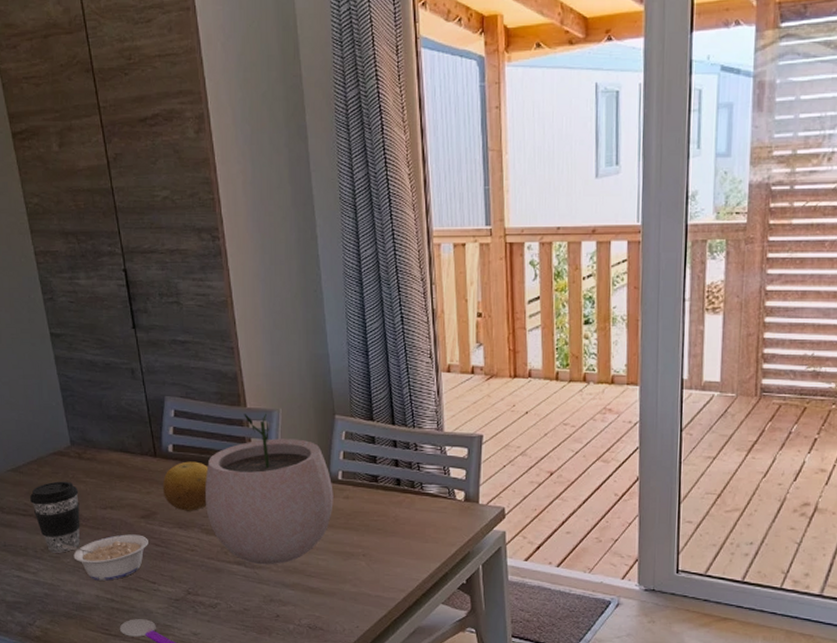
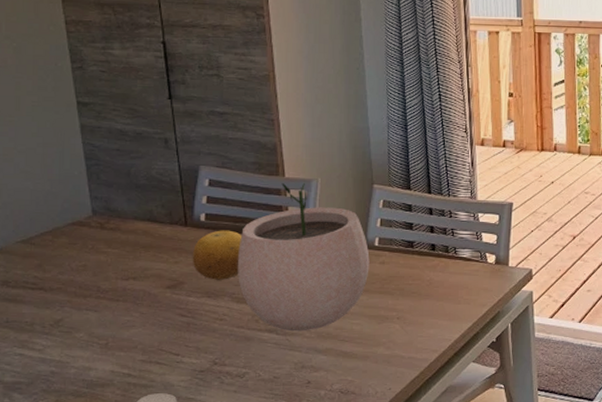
coffee cup: present [29,481,80,553] -> none [40,252,98,328]
legume: present [61,534,148,581] -> none [74,305,173,355]

